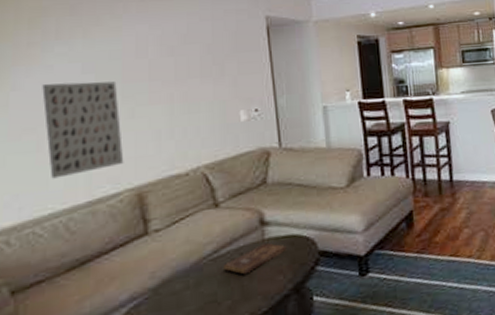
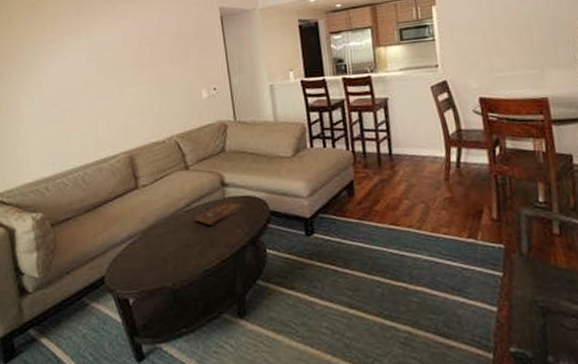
wall art: present [42,81,124,179] -> none [62,67,119,143]

